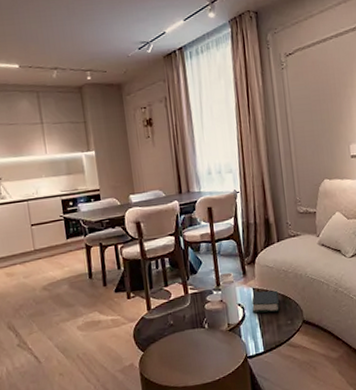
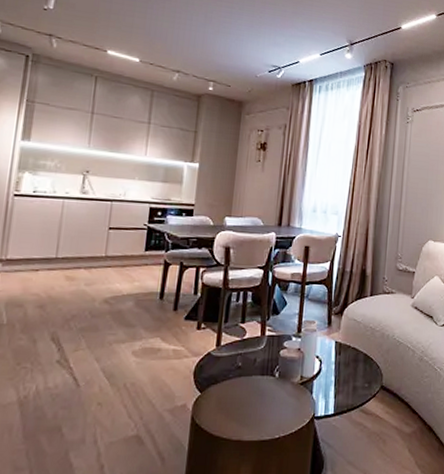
book: present [252,290,280,313] -> none [329,346,362,372]

